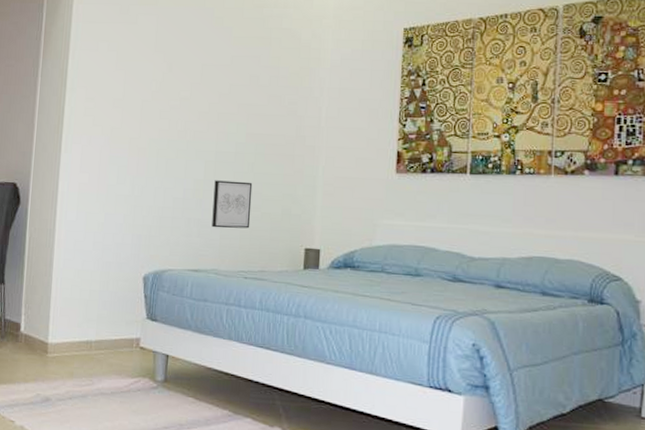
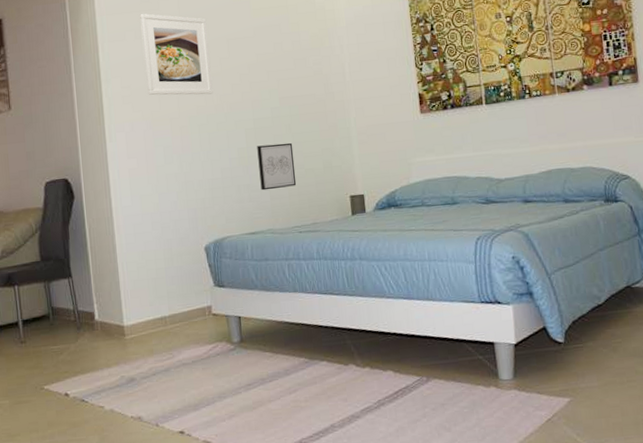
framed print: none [111,26,183,119] -> present [140,13,213,95]

